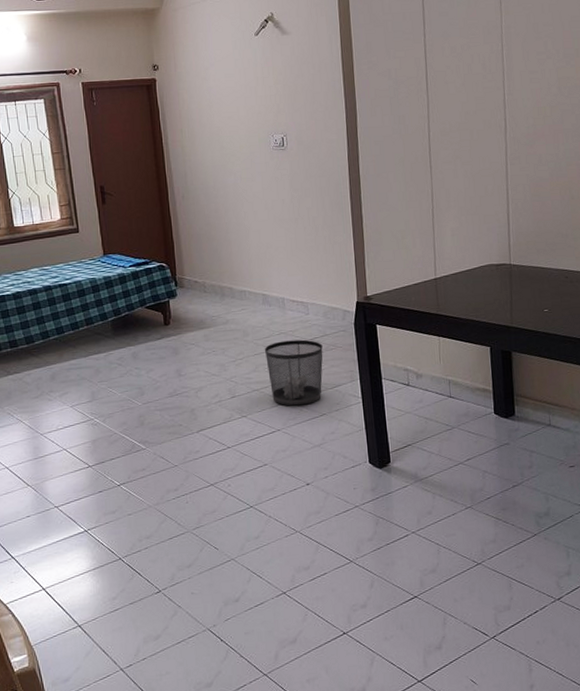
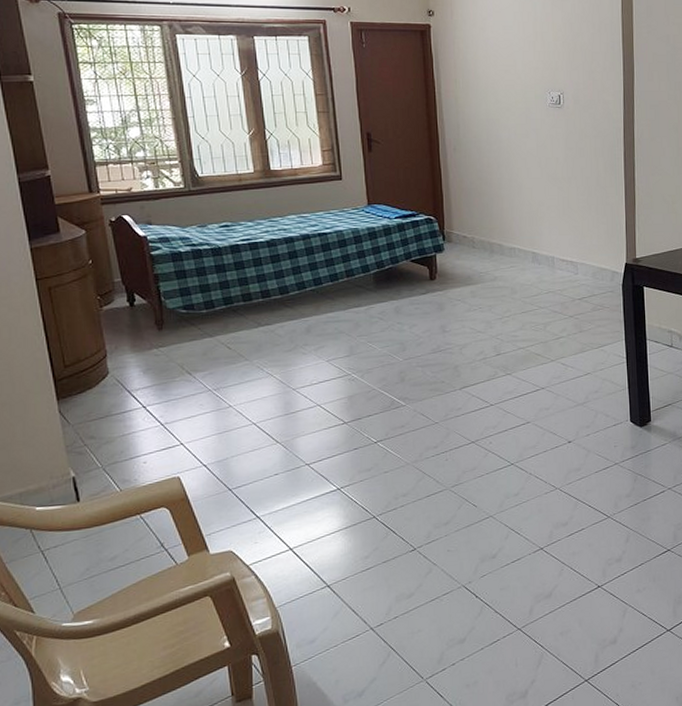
waste bin: present [264,339,323,406] -> none [531,299,590,365]

